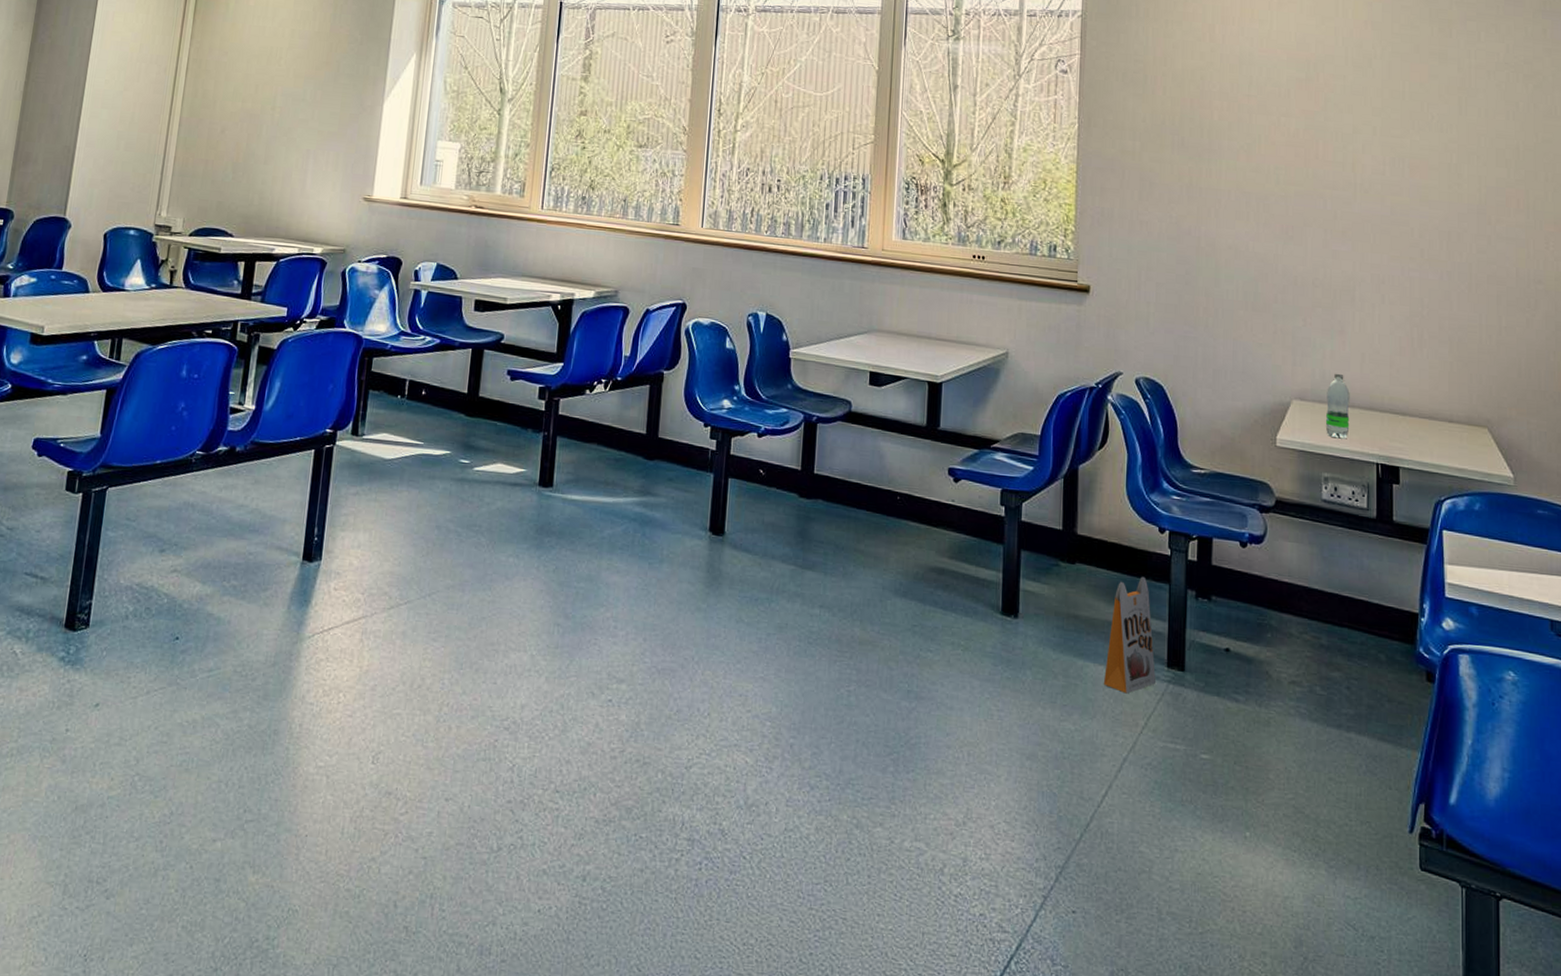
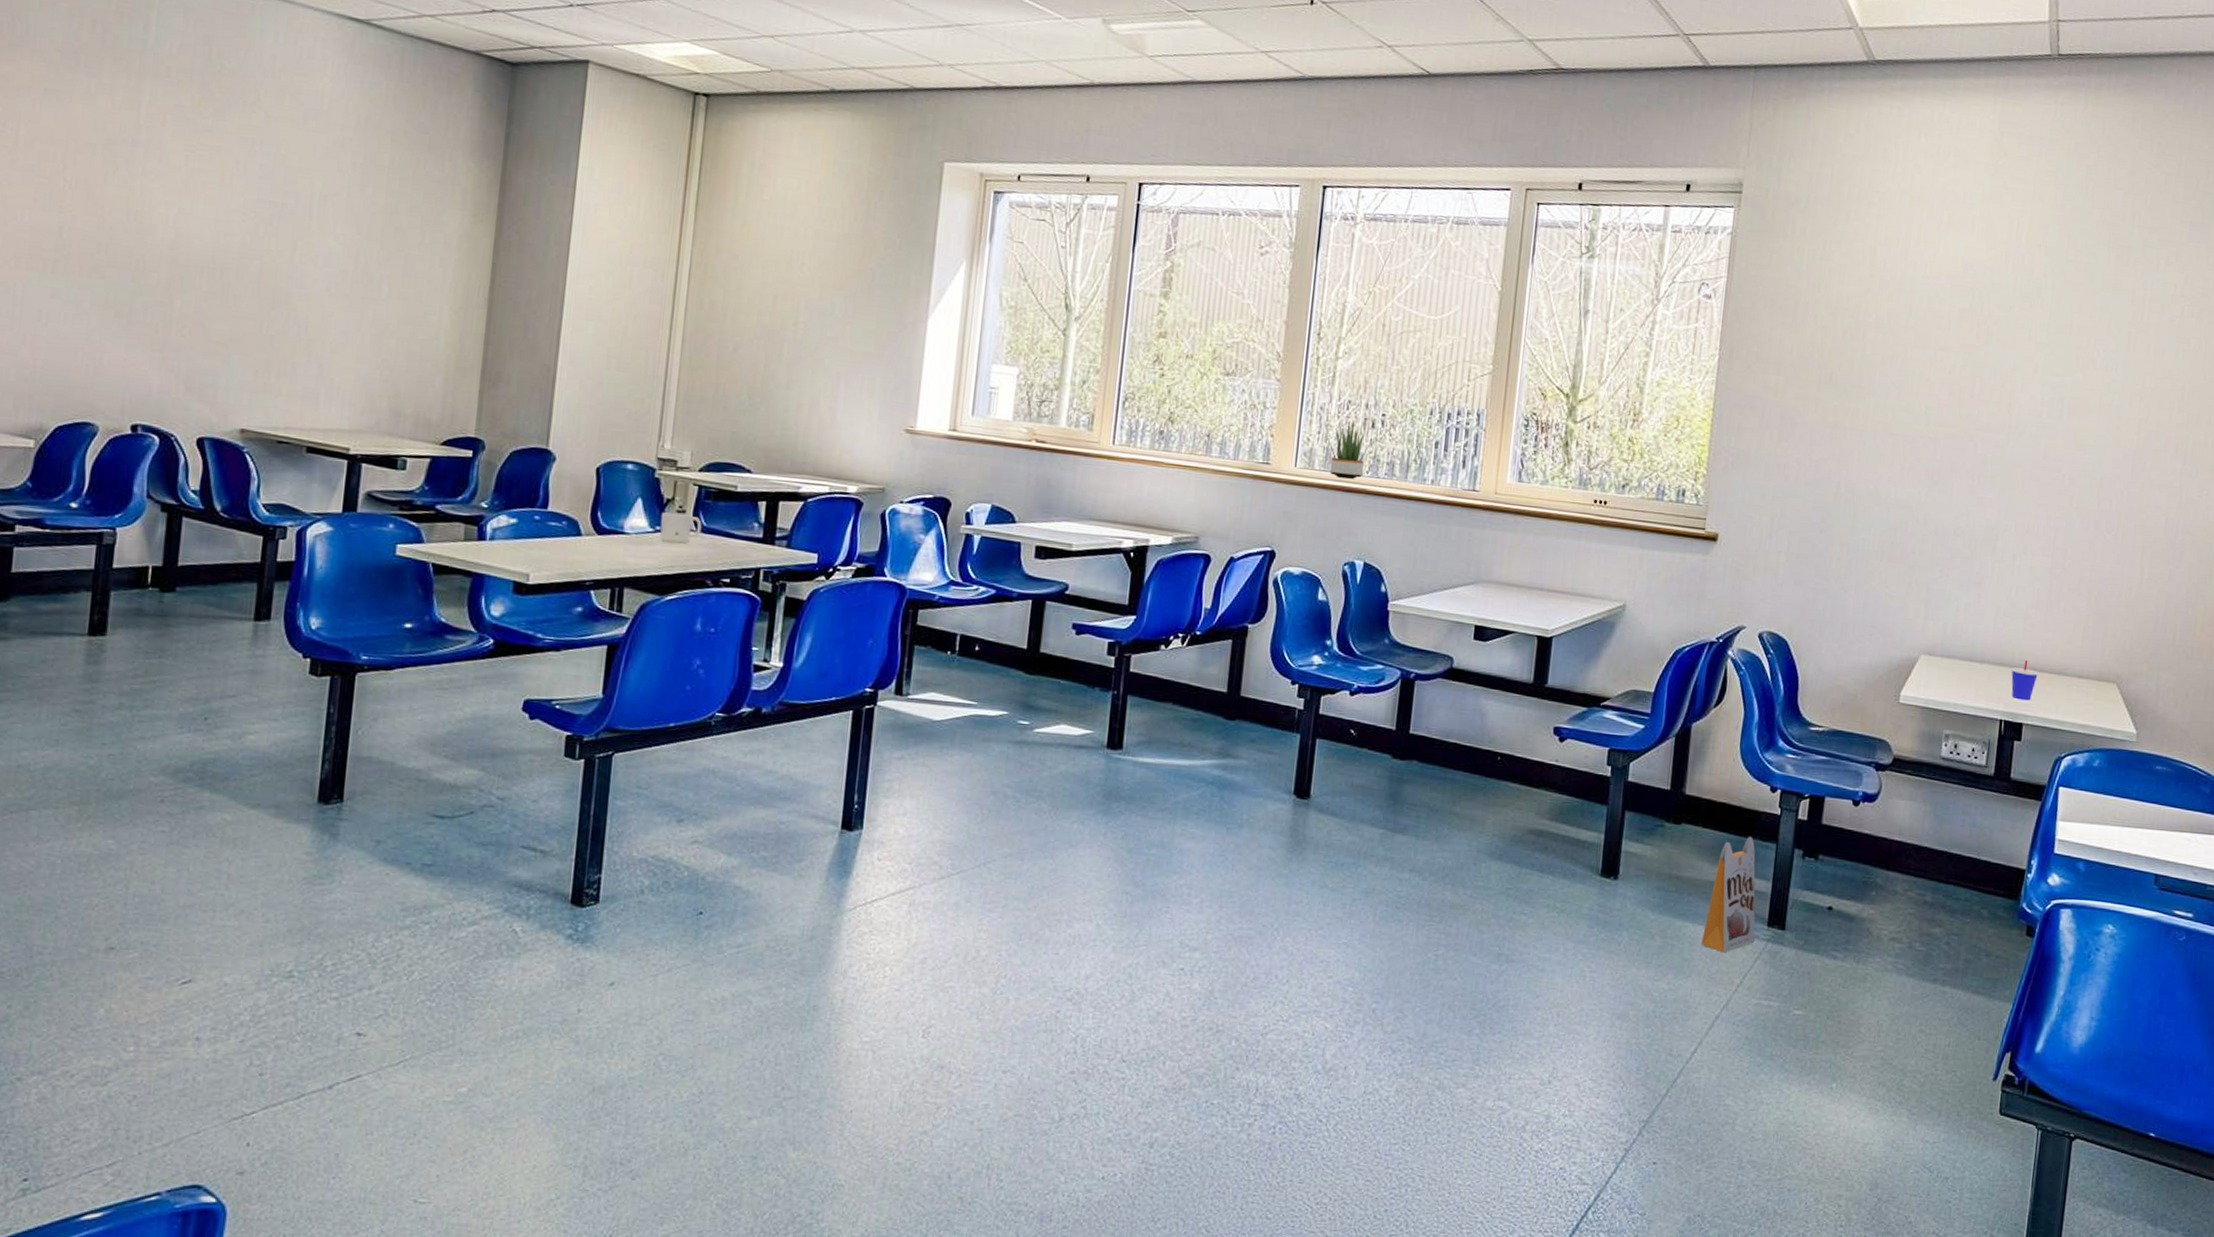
mug: none [154,271,190,300] -> present [660,511,702,545]
potted plant: none [724,185,777,239] -> present [1321,419,1381,480]
bottle: present [1325,373,1350,439] -> none [1951,627,1981,695]
beverage cup: none [1383,404,1409,445] -> present [2011,659,2038,701]

